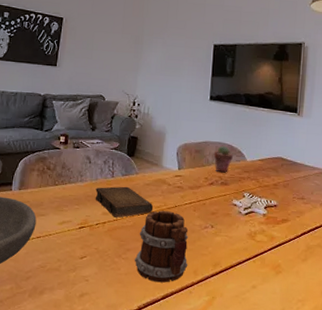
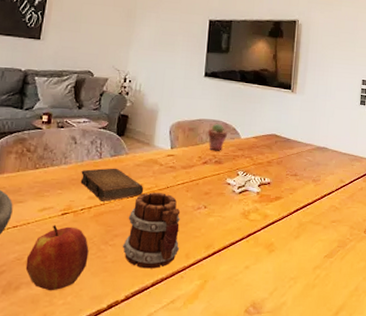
apple: none [48,237,104,298] -> present [25,225,89,291]

